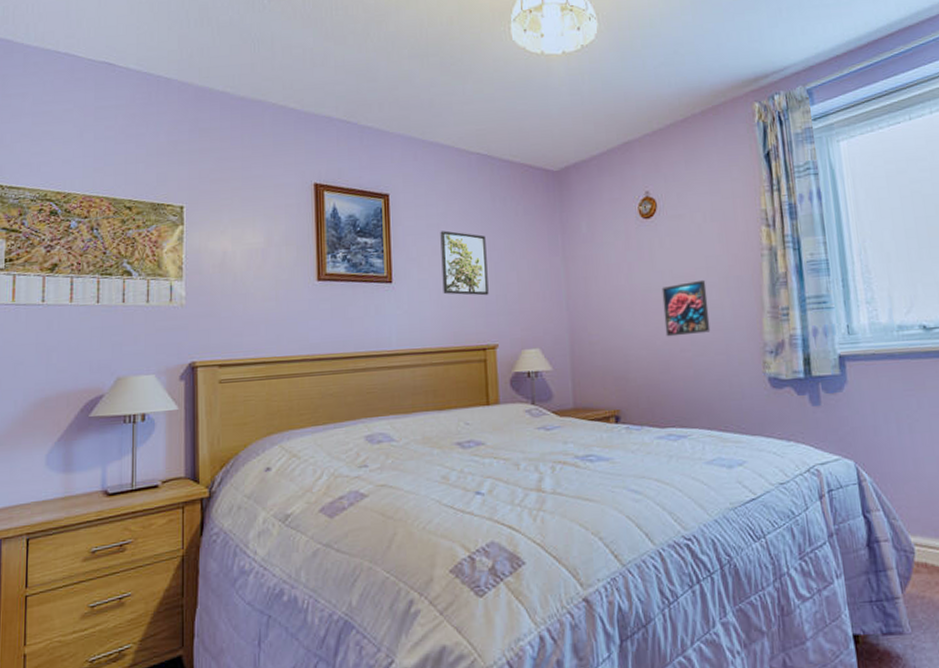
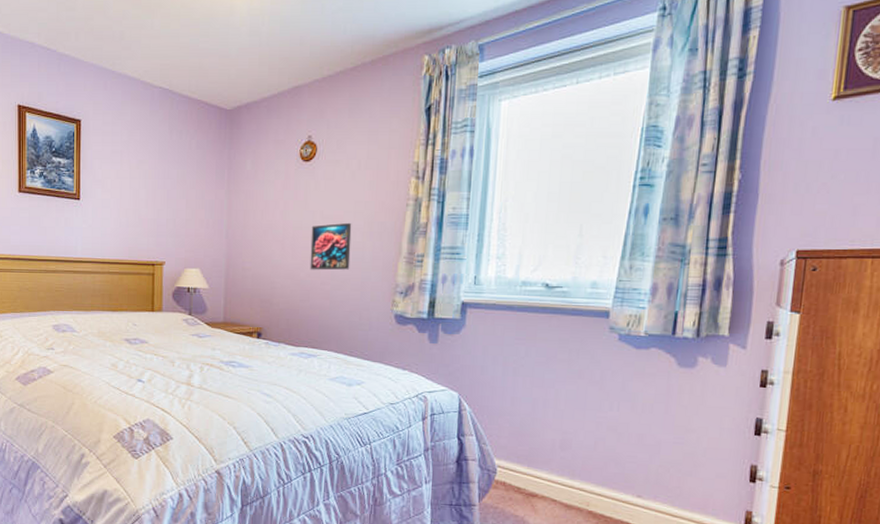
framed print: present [440,230,489,296] -> none [122,157,161,218]

